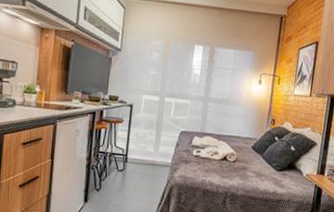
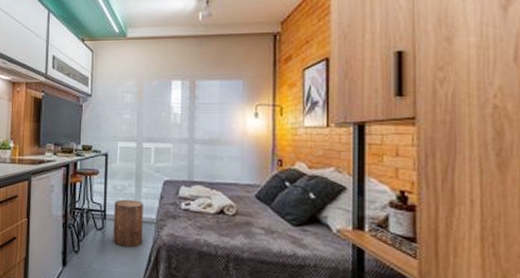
stool: none [132,145,161,187] -> present [113,199,143,248]

